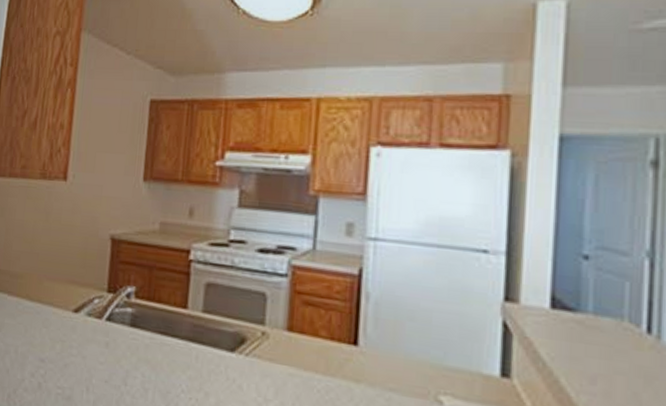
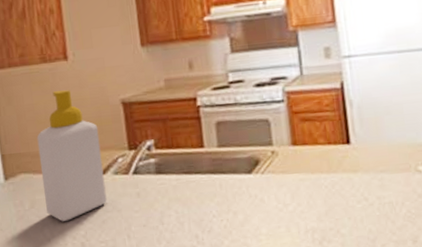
soap bottle: none [12,211,82,355] -> present [37,90,107,221]

